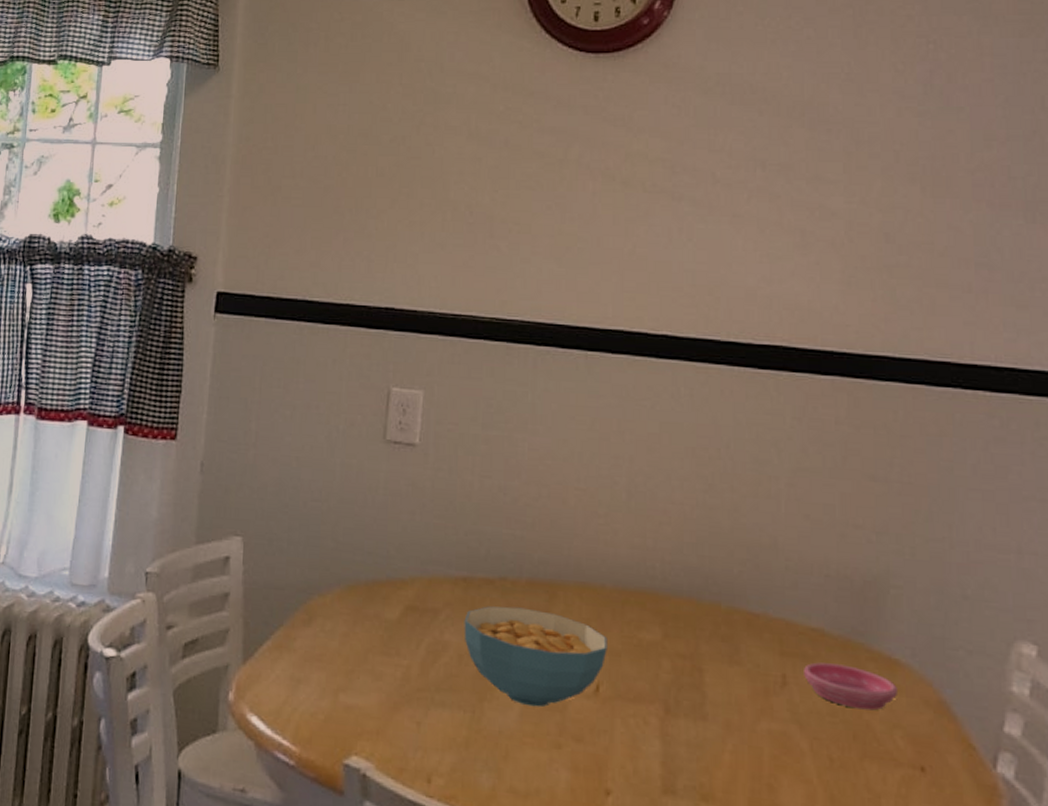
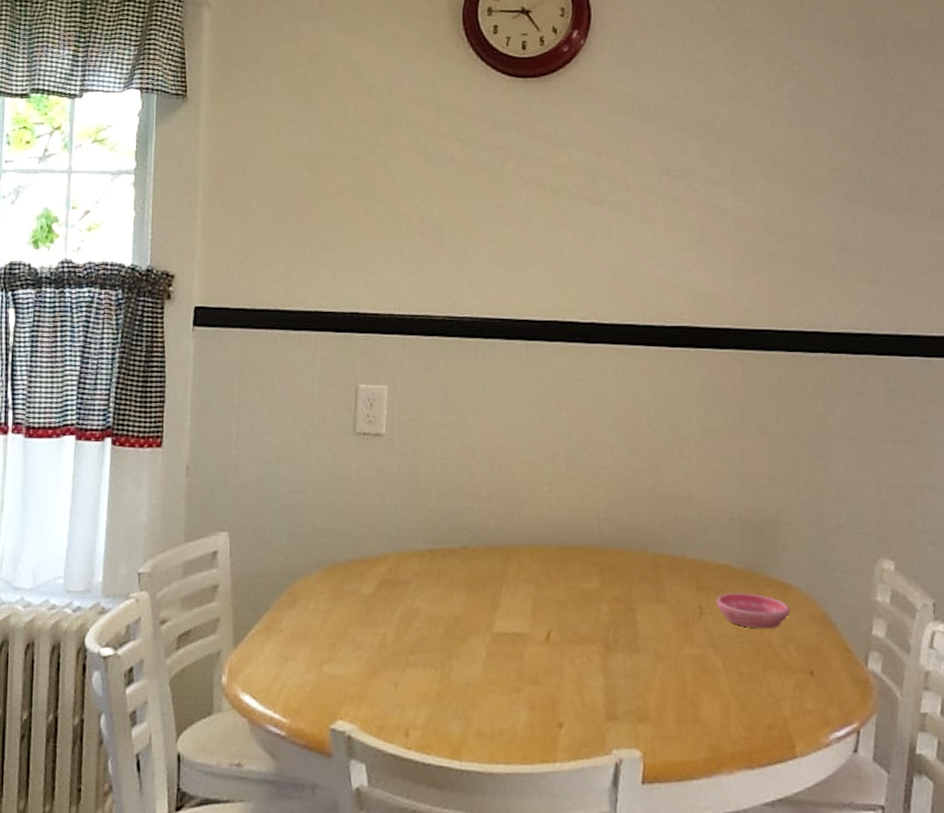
cereal bowl: present [464,606,607,707] -> none [432,571,556,658]

